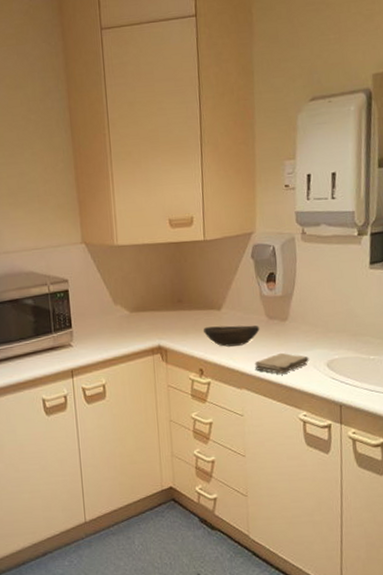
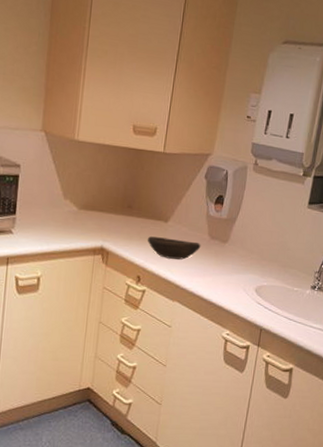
washcloth: present [254,352,309,374] -> none [189,272,241,292]

